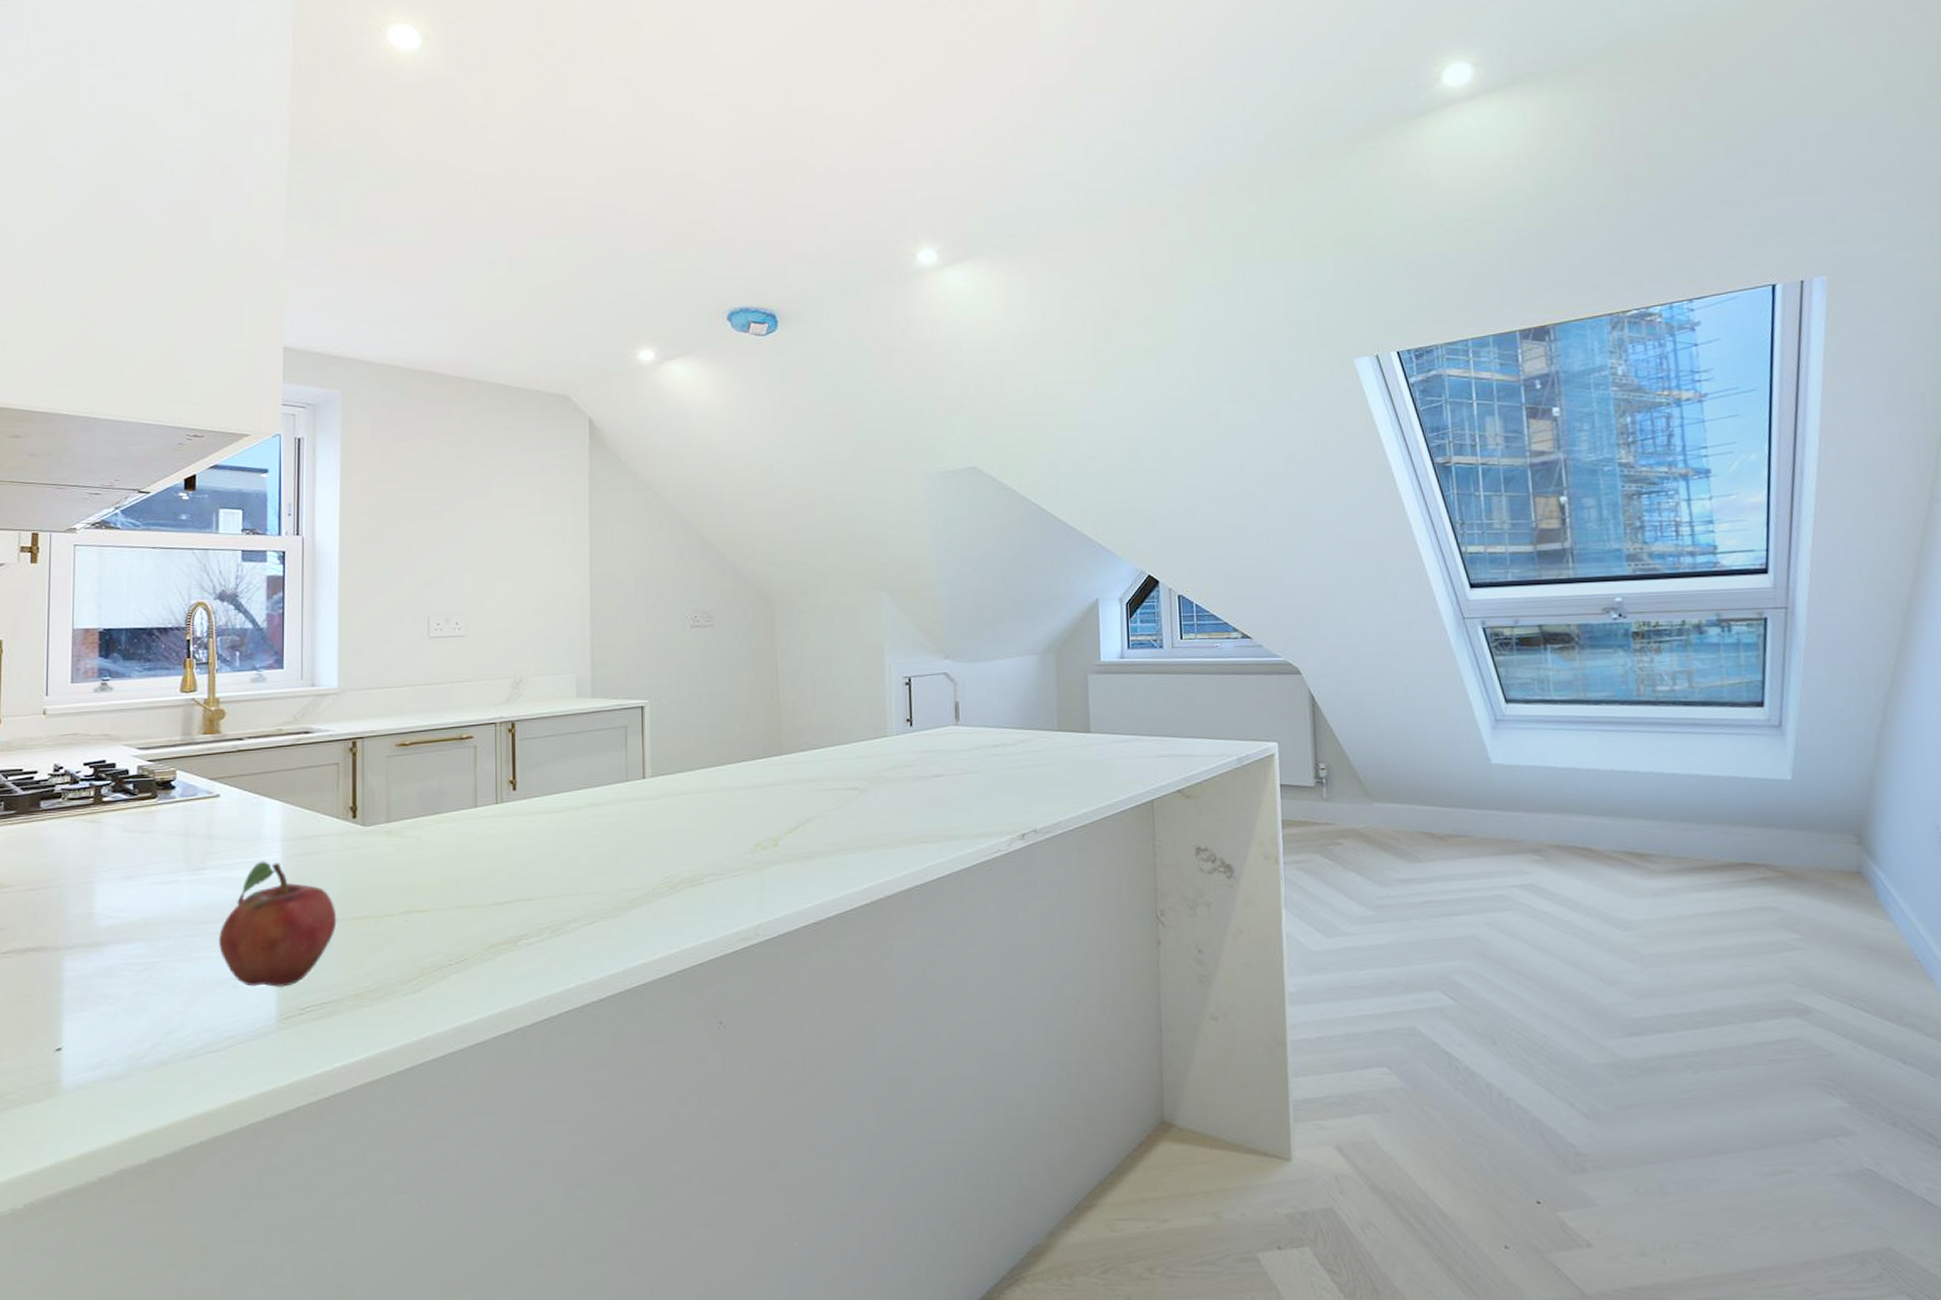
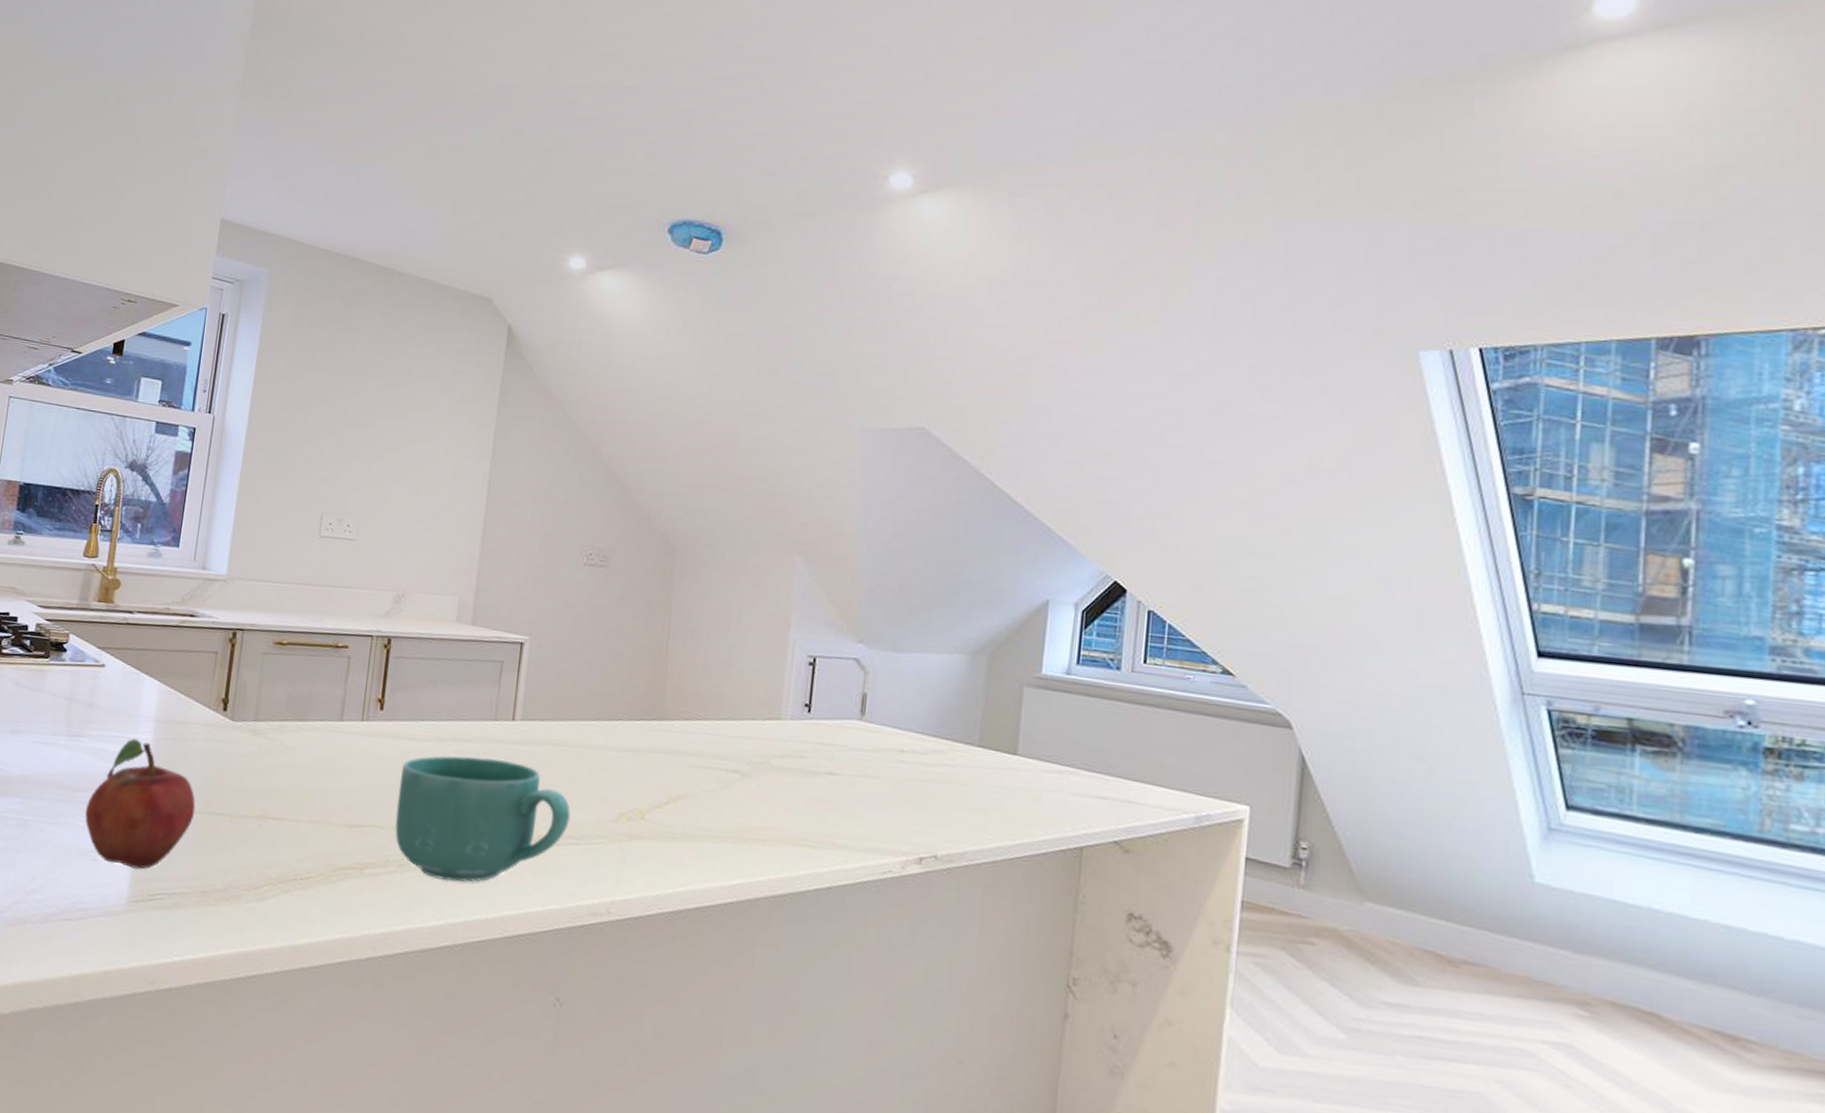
mug: none [542,815,711,937] -> present [395,756,571,882]

